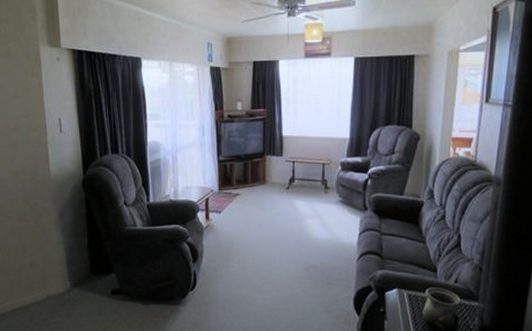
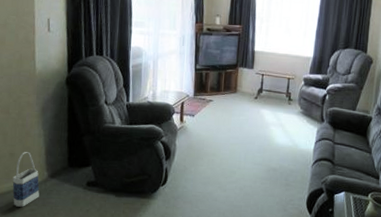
bag: none [35,261,63,319] -> present [12,152,40,207]

